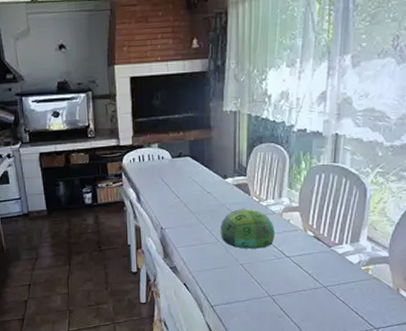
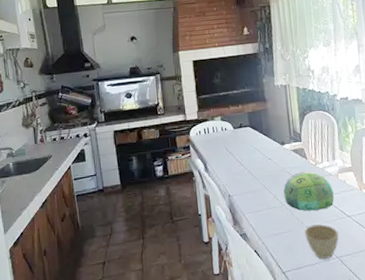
cup: none [238,263,274,297] -> present [304,224,339,259]

